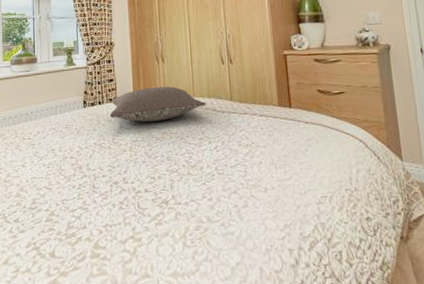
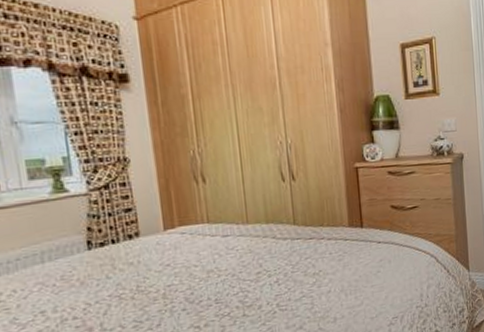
pillow: present [109,86,206,122] -> none [129,212,264,262]

